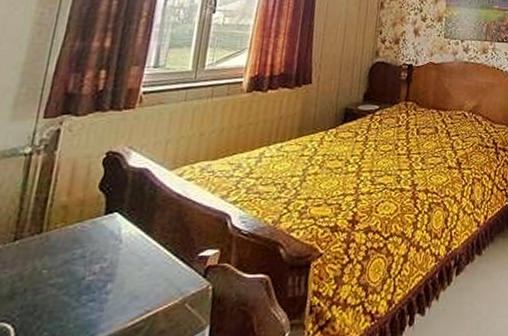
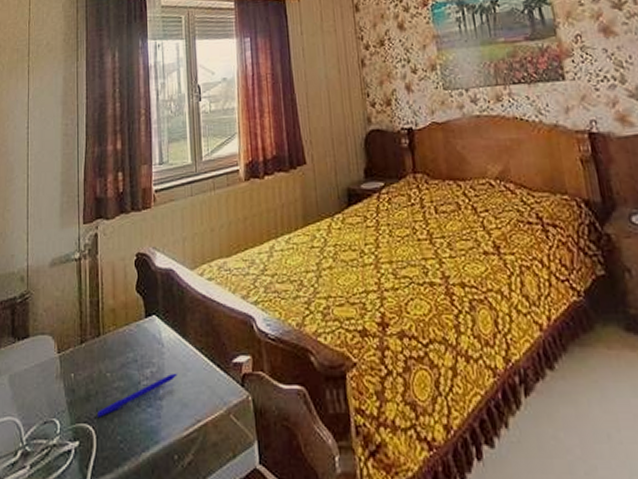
pen: none [21,267,133,315] -> present [97,373,177,417]

